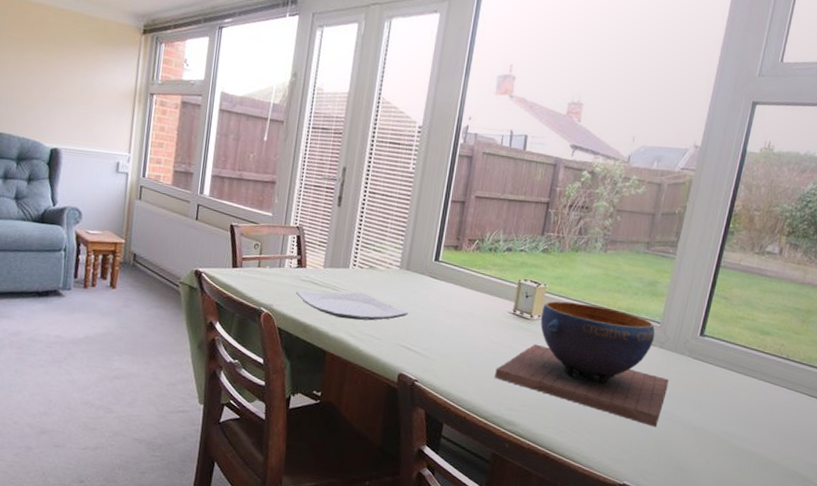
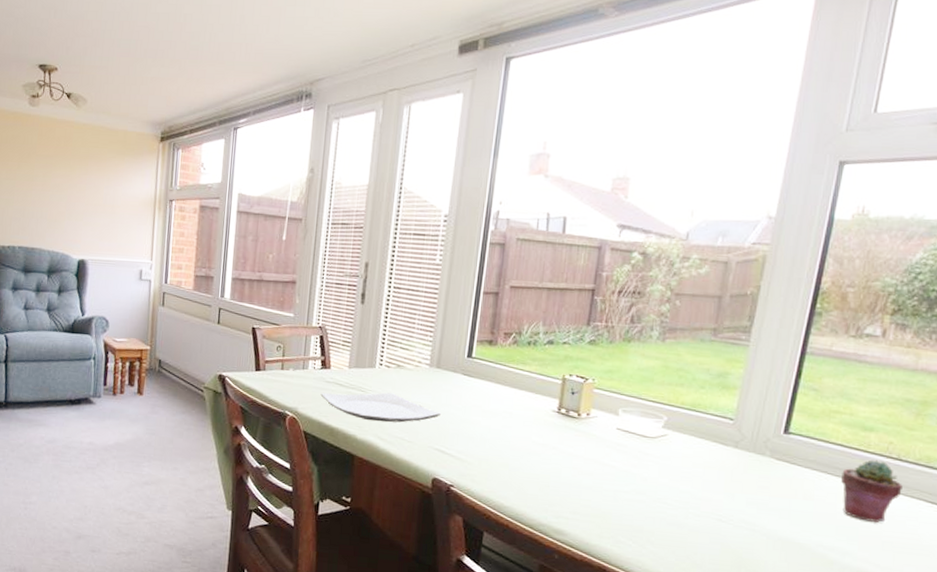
decorative bowl: present [495,301,669,427] -> none [539,397,747,538]
potted succulent: none [743,359,790,413] -> present [841,460,903,522]

